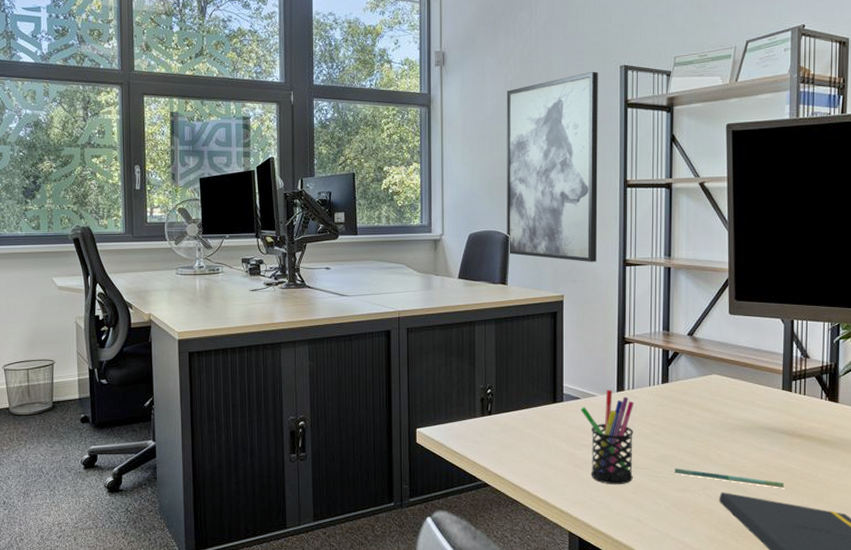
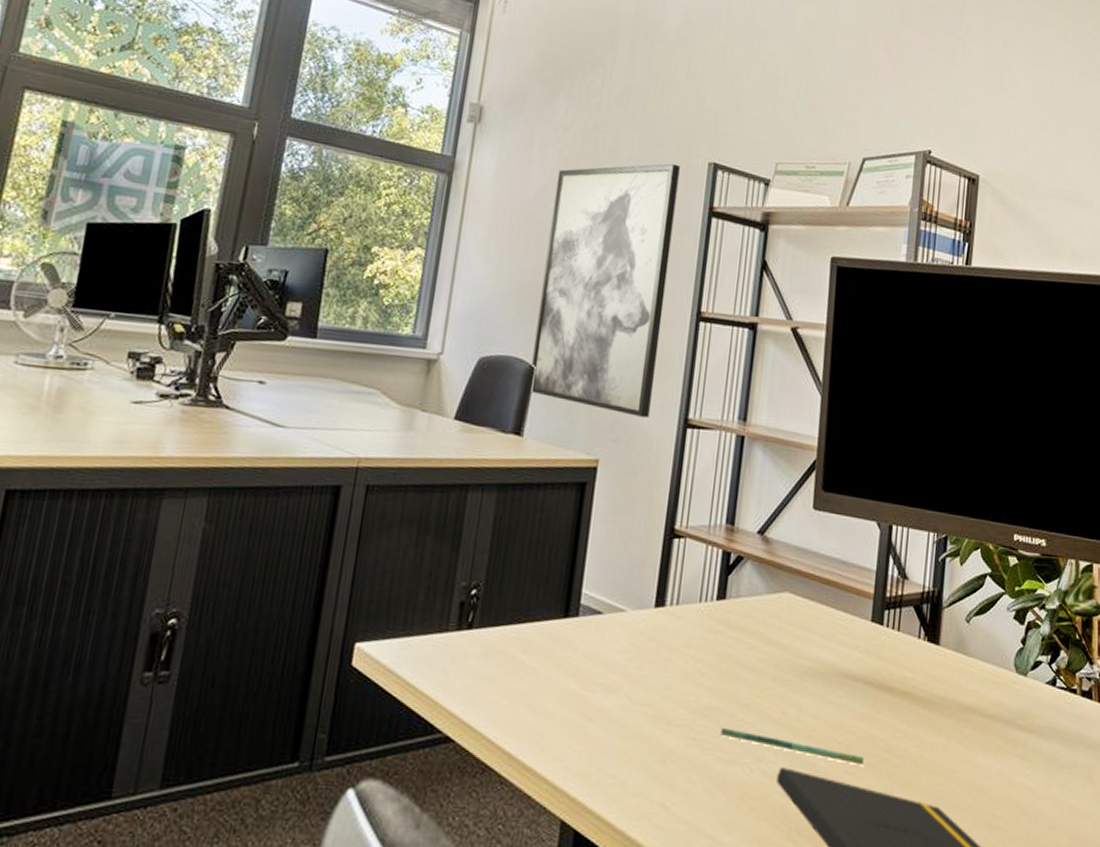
pen holder: present [581,390,634,485] -> none [601,603,677,750]

